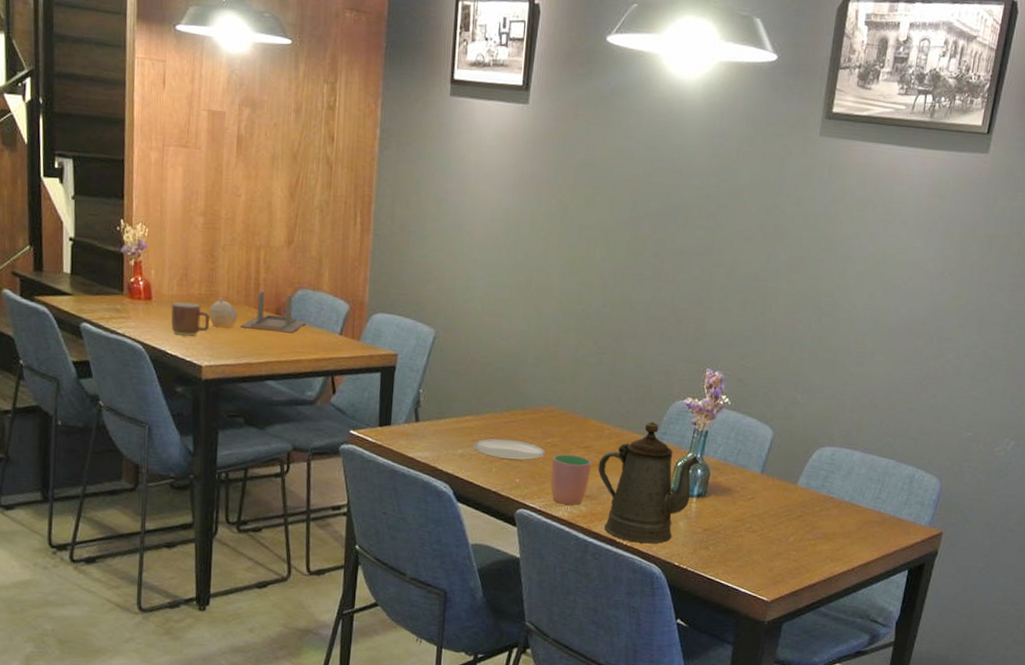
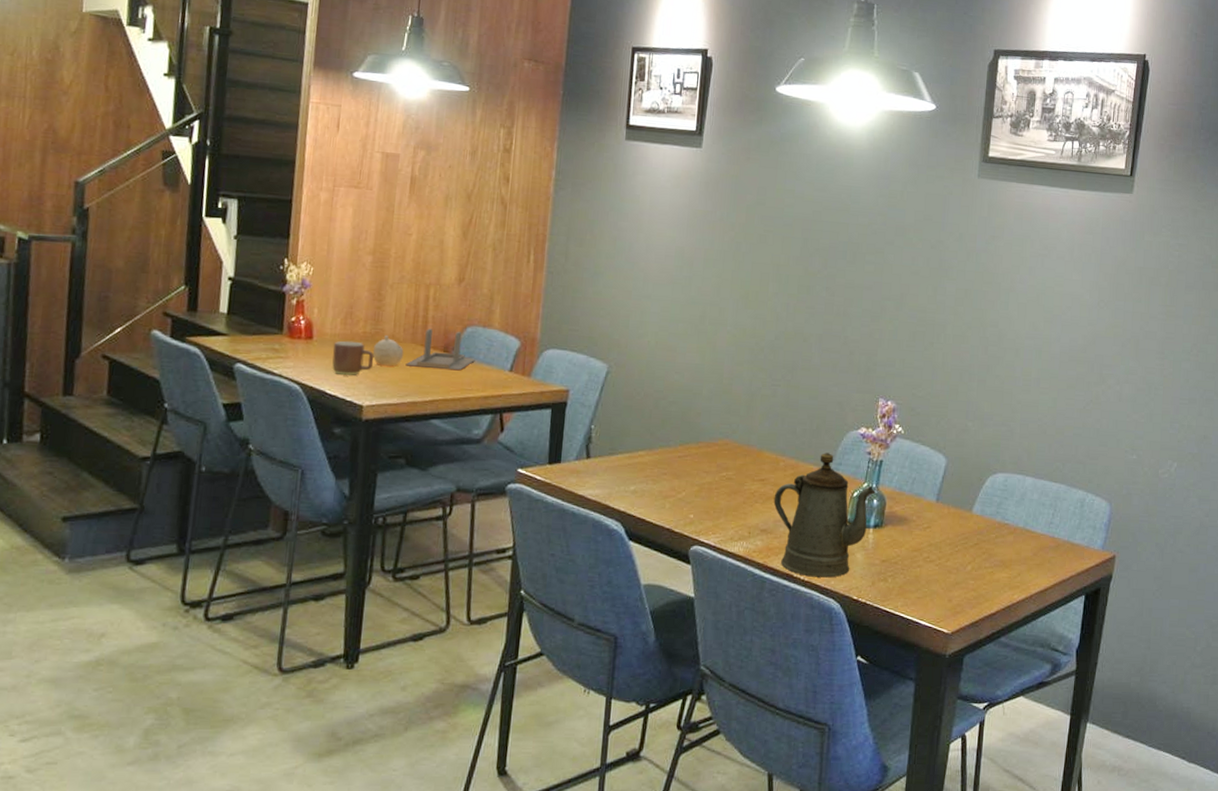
plate: present [472,438,545,461] -> none [645,473,720,496]
cup: present [550,454,591,505] -> none [725,488,767,540]

